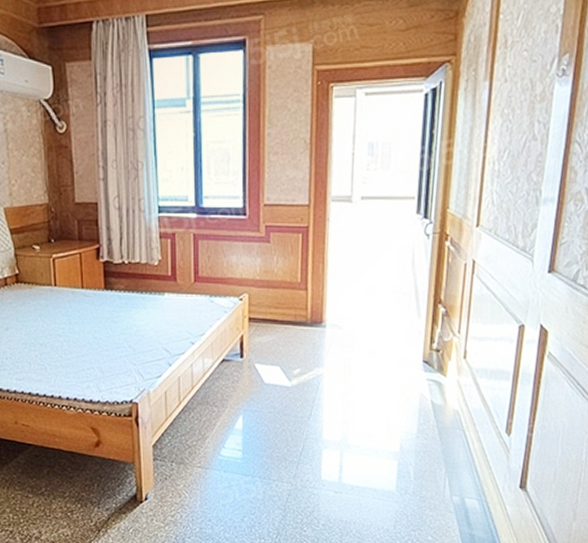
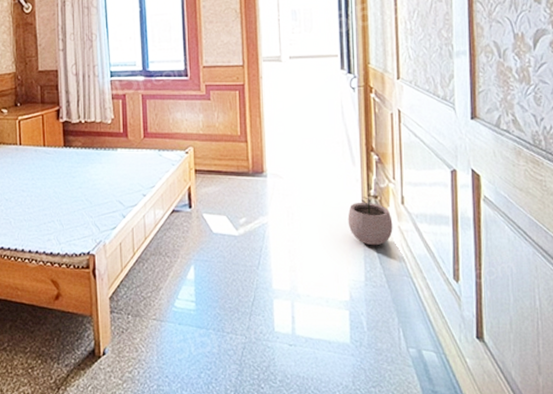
plant pot: none [406,346,452,400] -> present [347,193,393,246]

